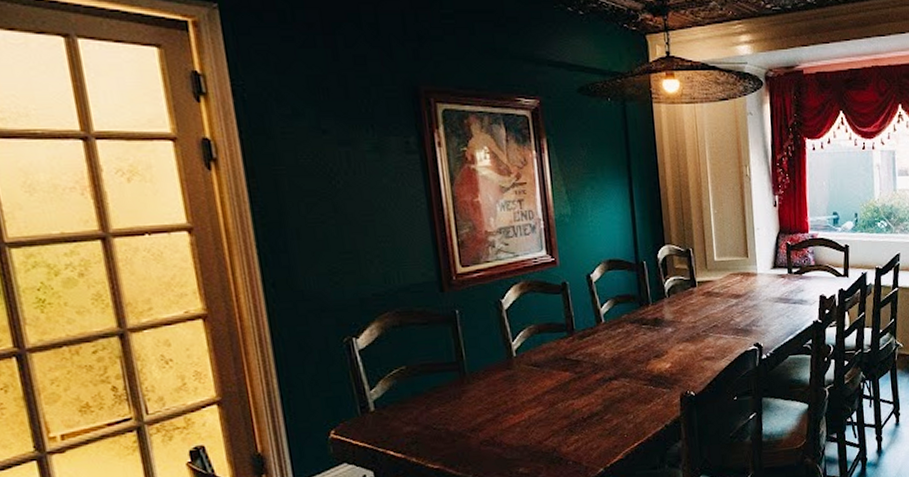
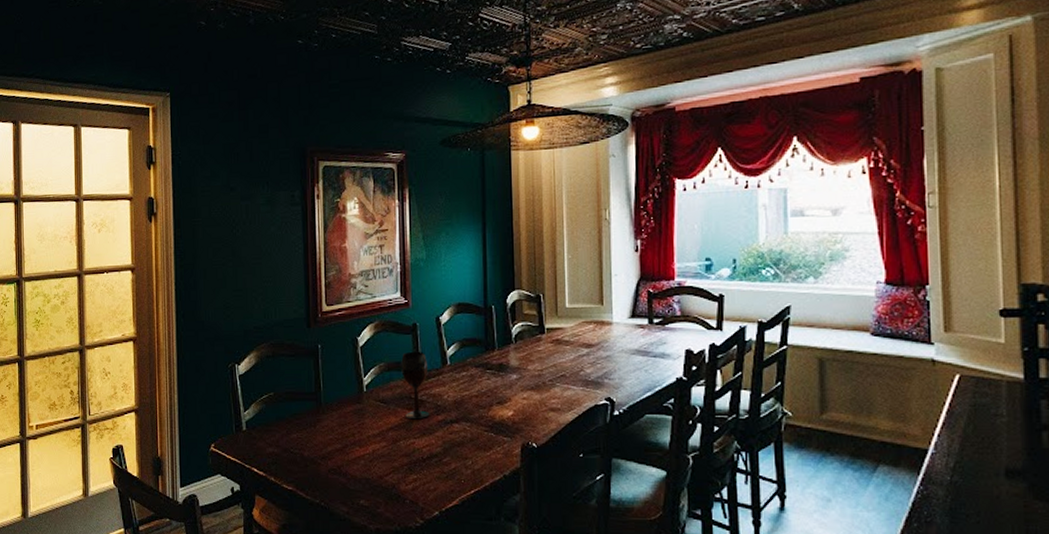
wine glass: none [552,310,587,381] -> present [401,351,430,420]

